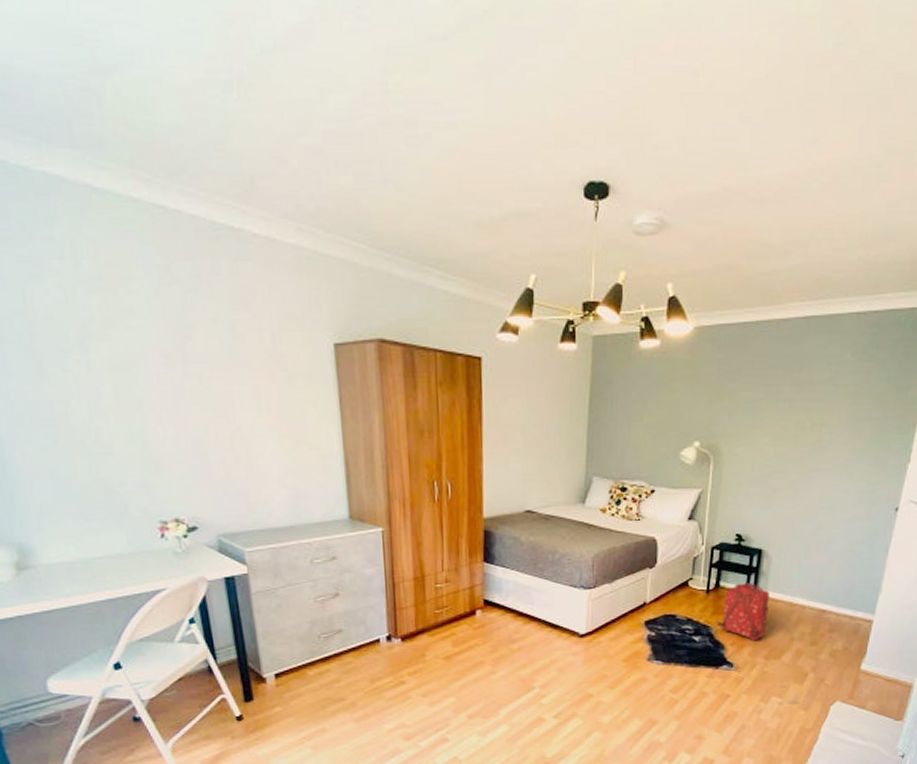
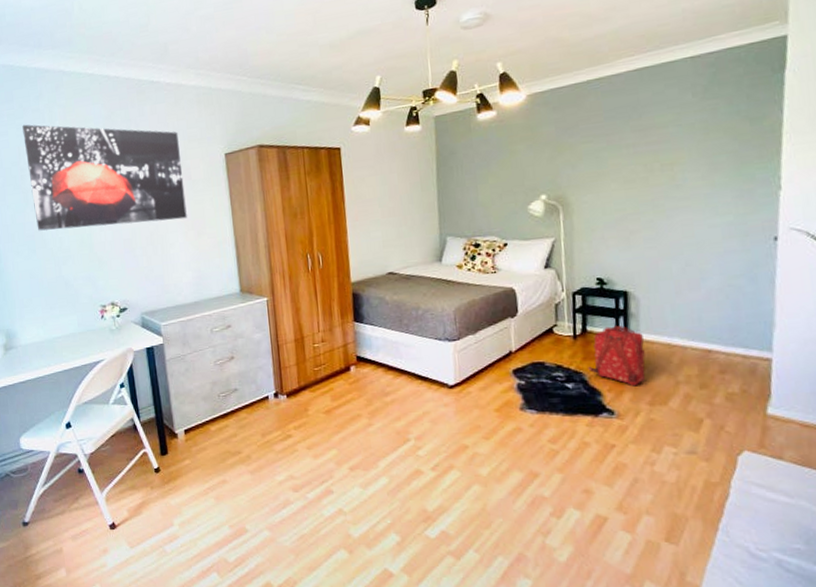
wall art: none [27,256,281,422] -> present [22,124,187,231]

